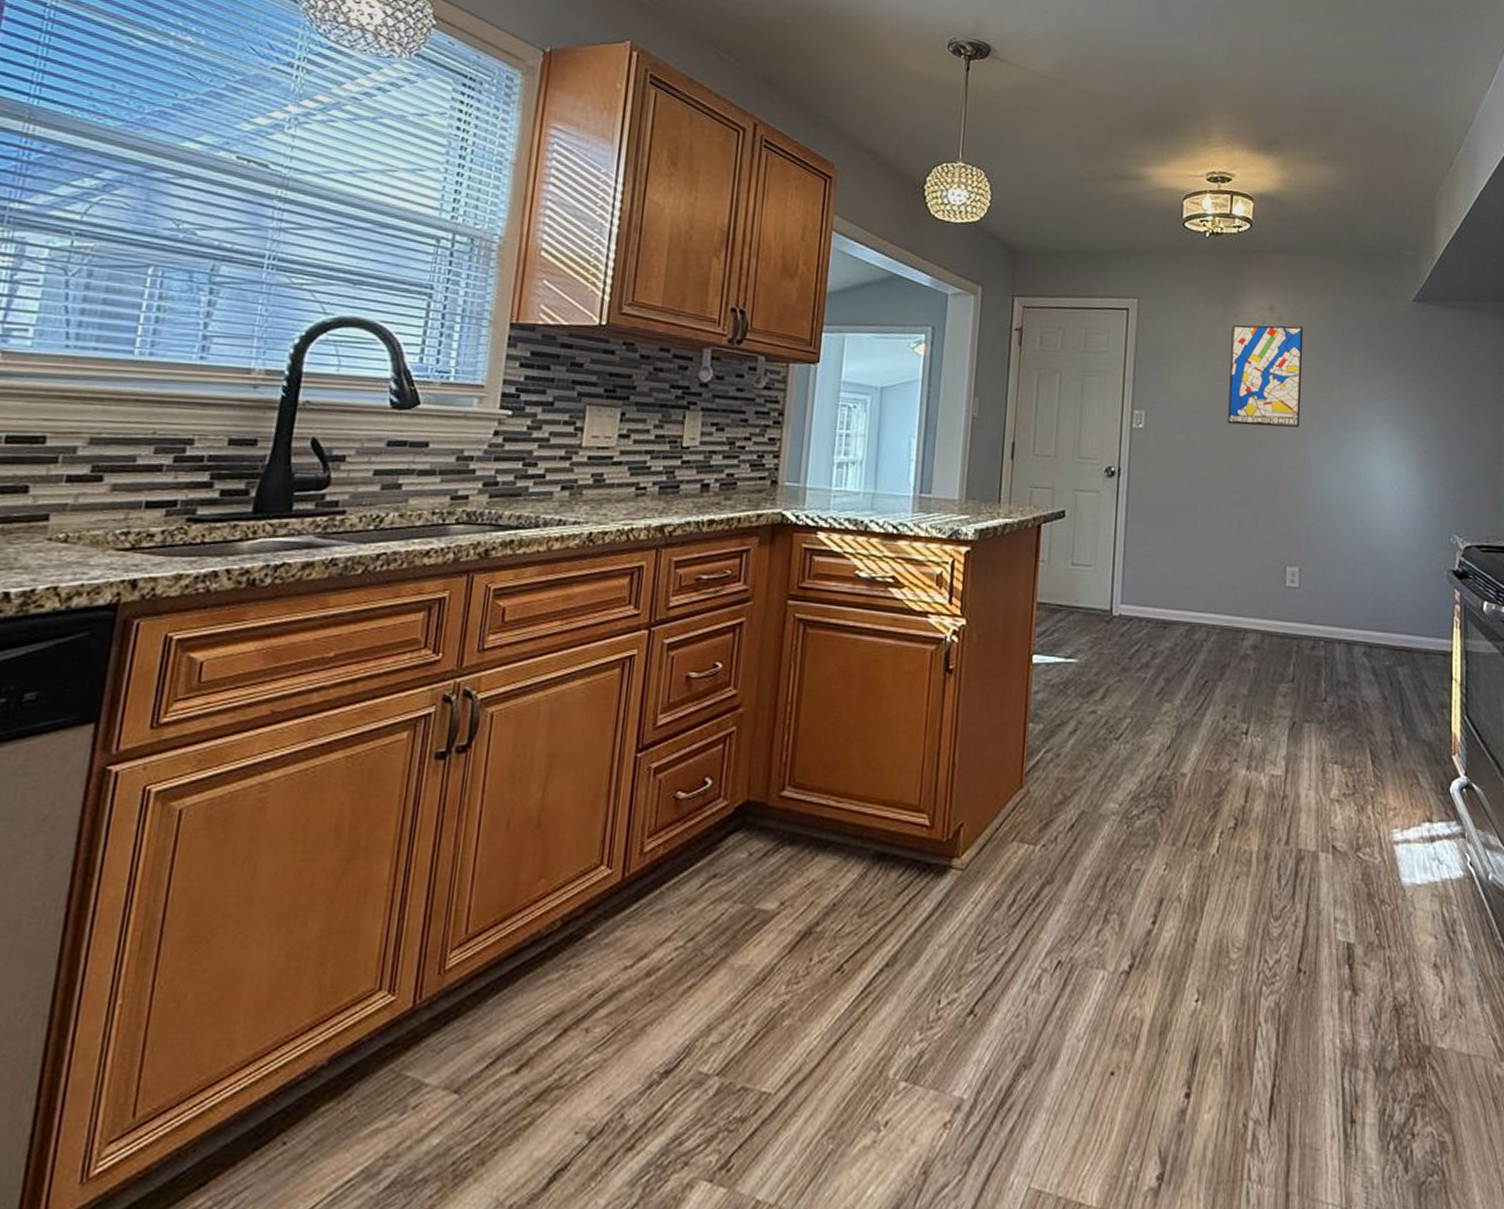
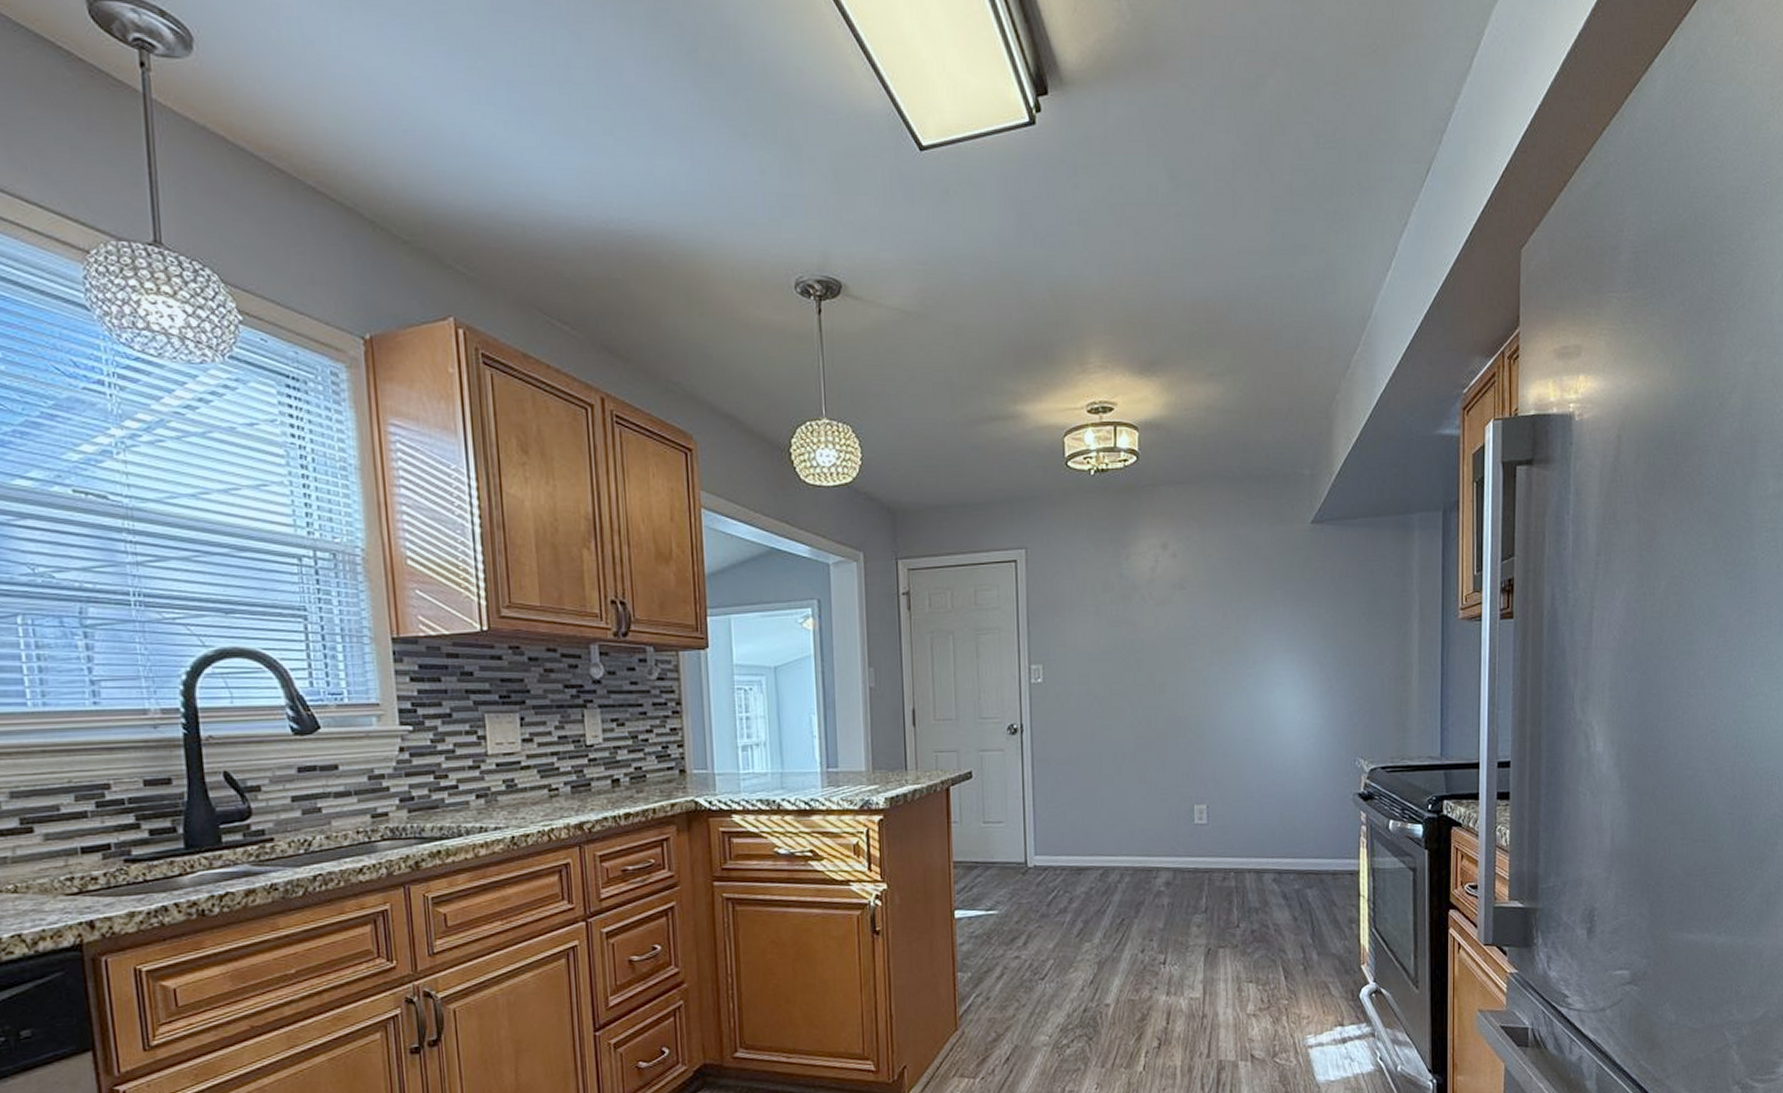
wall art: present [1227,325,1304,427] -> none [1125,562,1200,670]

